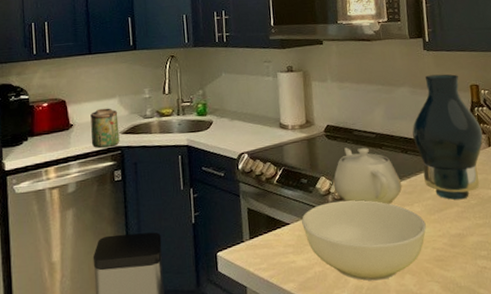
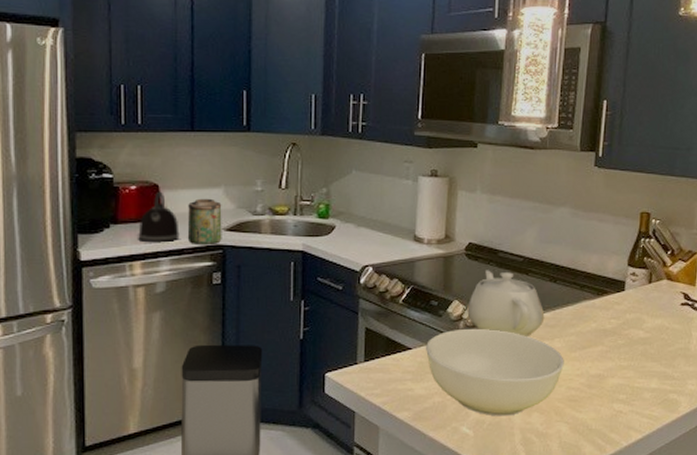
kettle: none [51,105,85,151] -> present [138,191,180,243]
vase: present [412,74,484,200] -> none [566,196,646,339]

